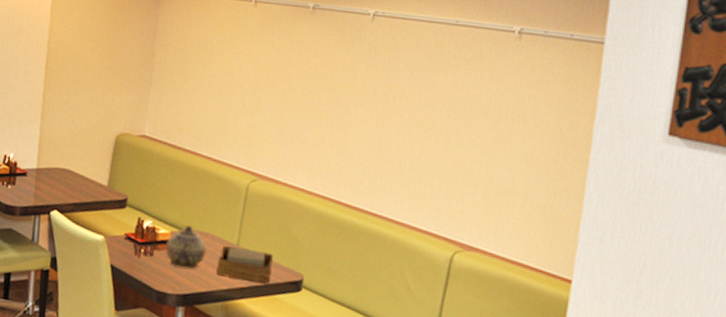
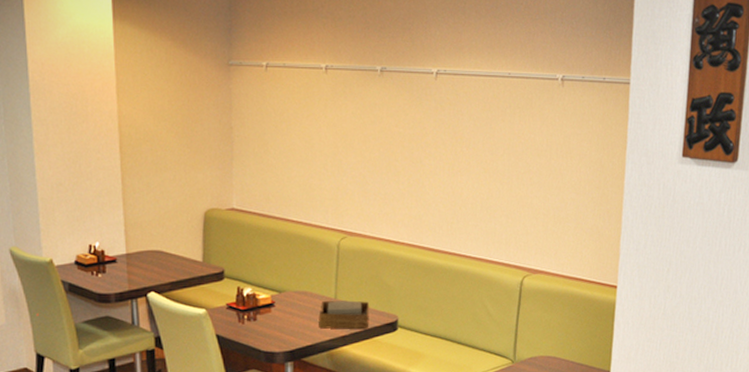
teapot: present [165,224,208,269] -> none [268,286,308,327]

